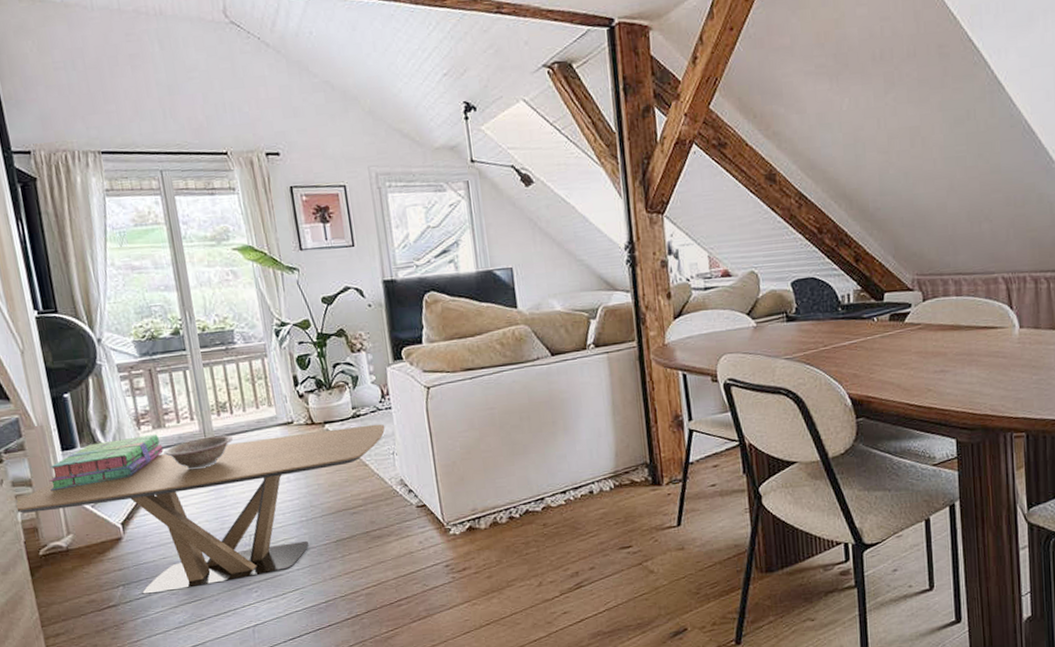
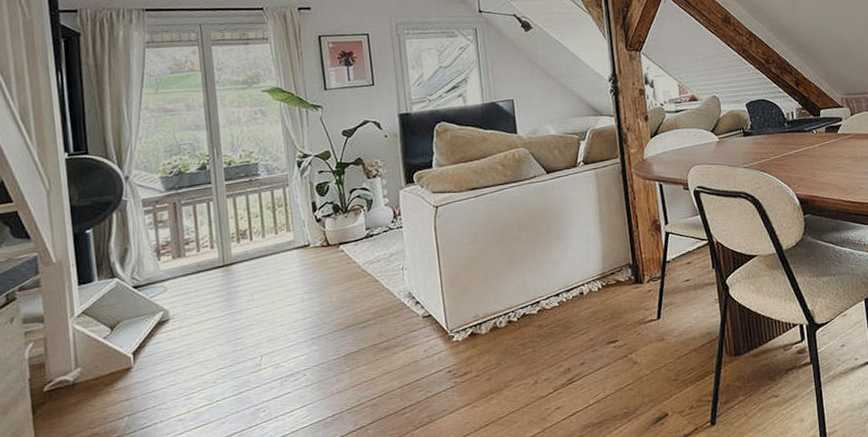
coffee table: present [15,424,385,594] -> none [24,242,396,423]
stack of books: present [49,435,163,491] -> none [62,264,181,325]
decorative bowl: present [164,435,233,471] -> none [181,260,250,297]

